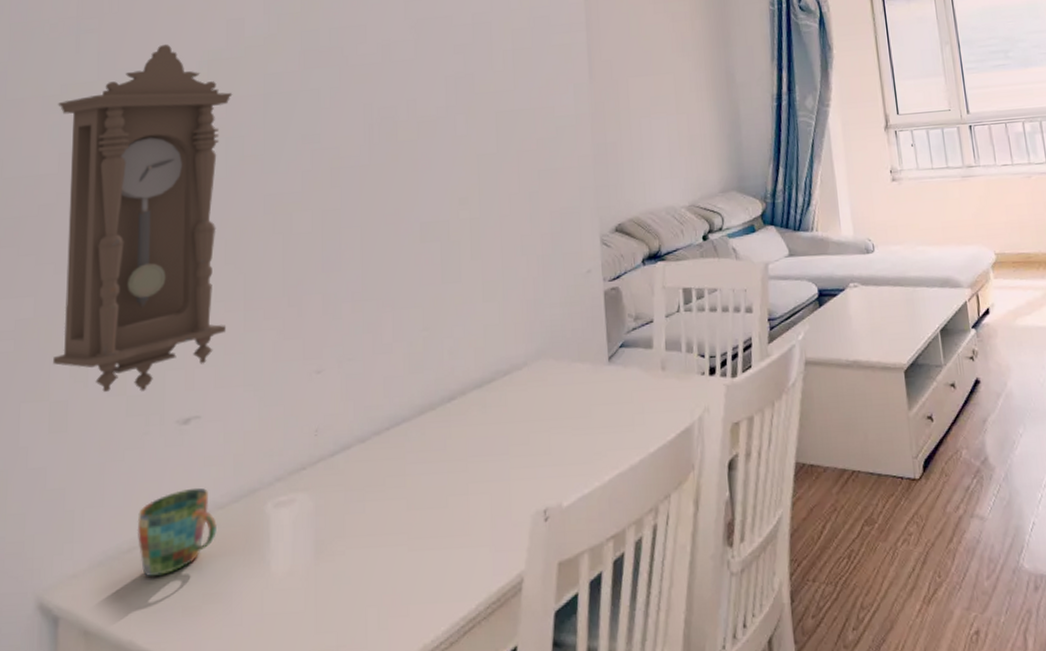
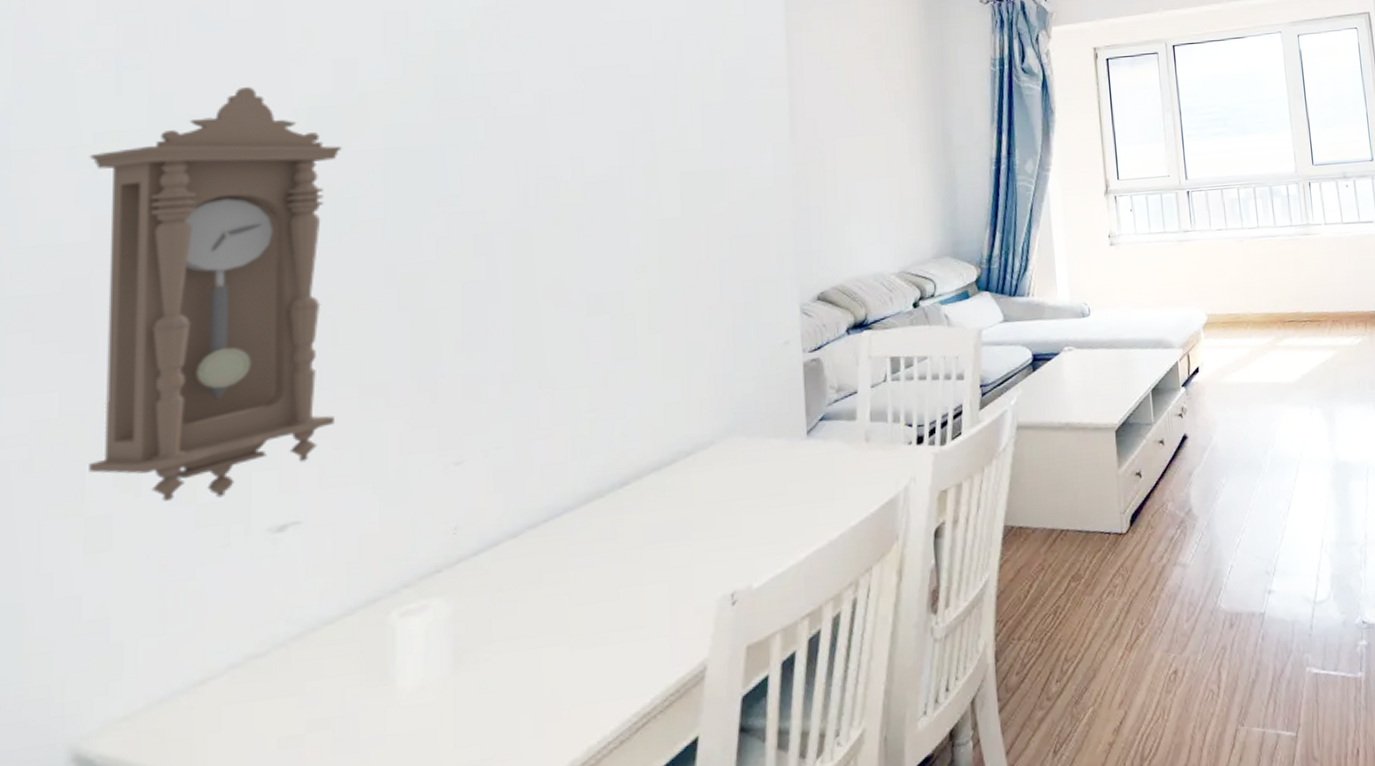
mug: present [137,487,218,576] -> none [214,602,326,709]

